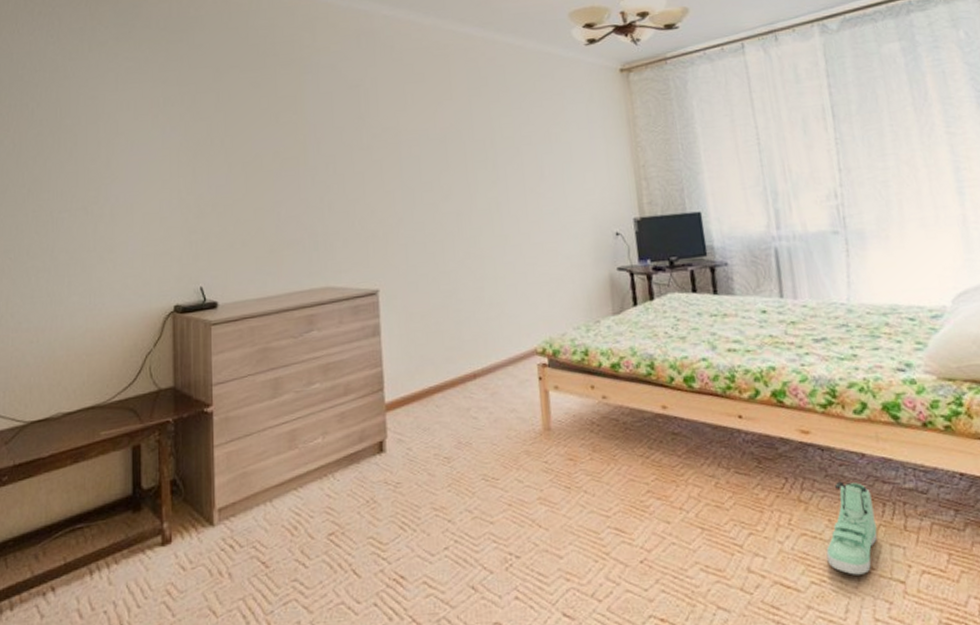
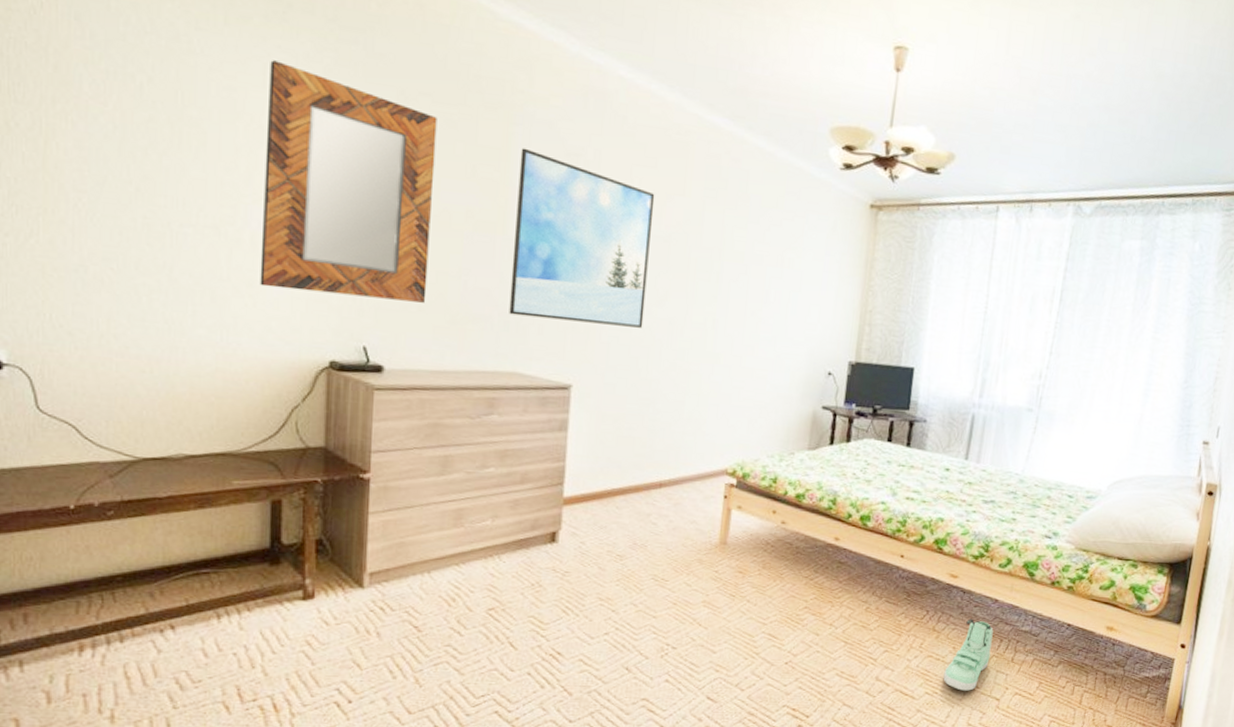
home mirror: none [118,68,248,250] -> present [260,60,437,303]
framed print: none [312,90,434,235] -> present [509,148,655,328]

